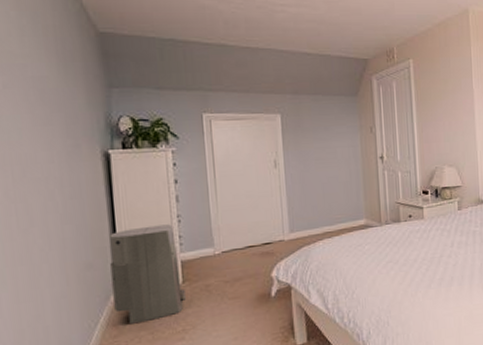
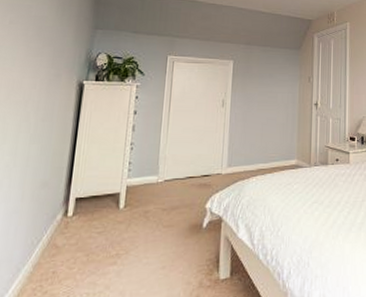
air purifier: present [110,224,186,324] -> none [58,151,125,244]

